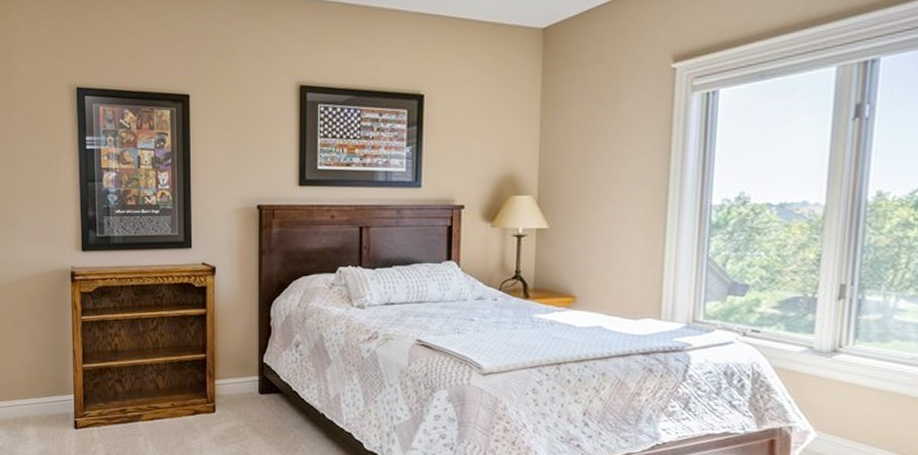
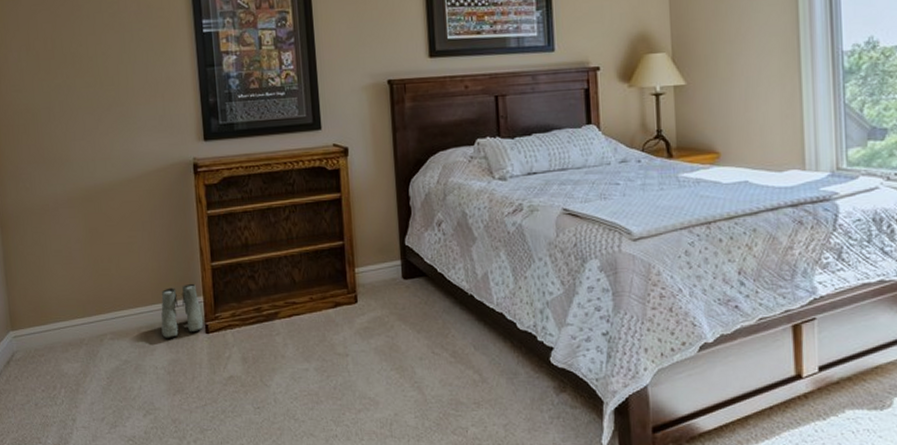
boots: none [34,382,73,430] -> present [161,283,203,338]

